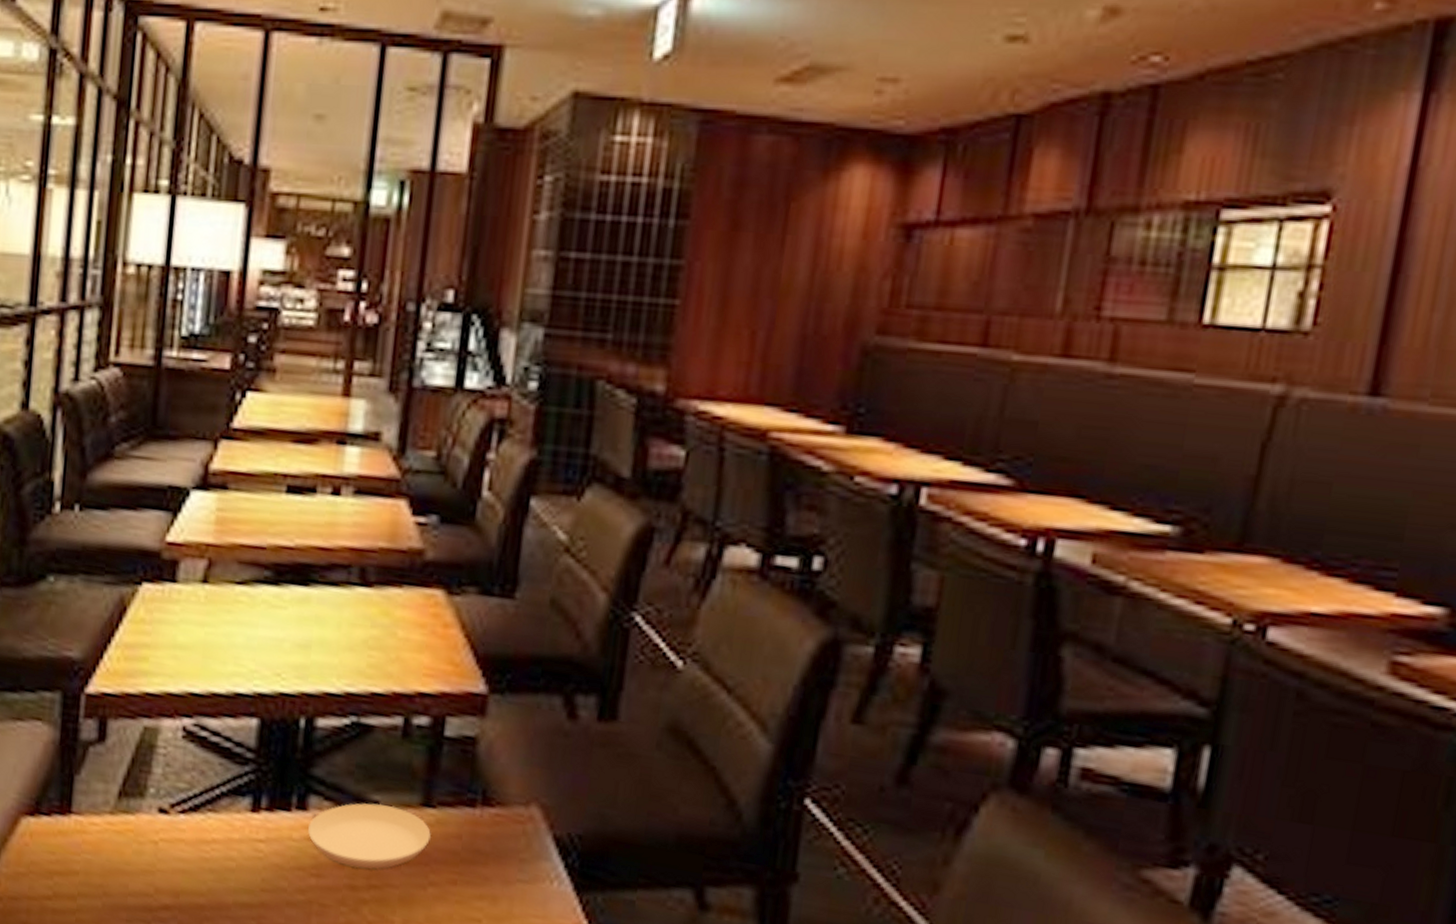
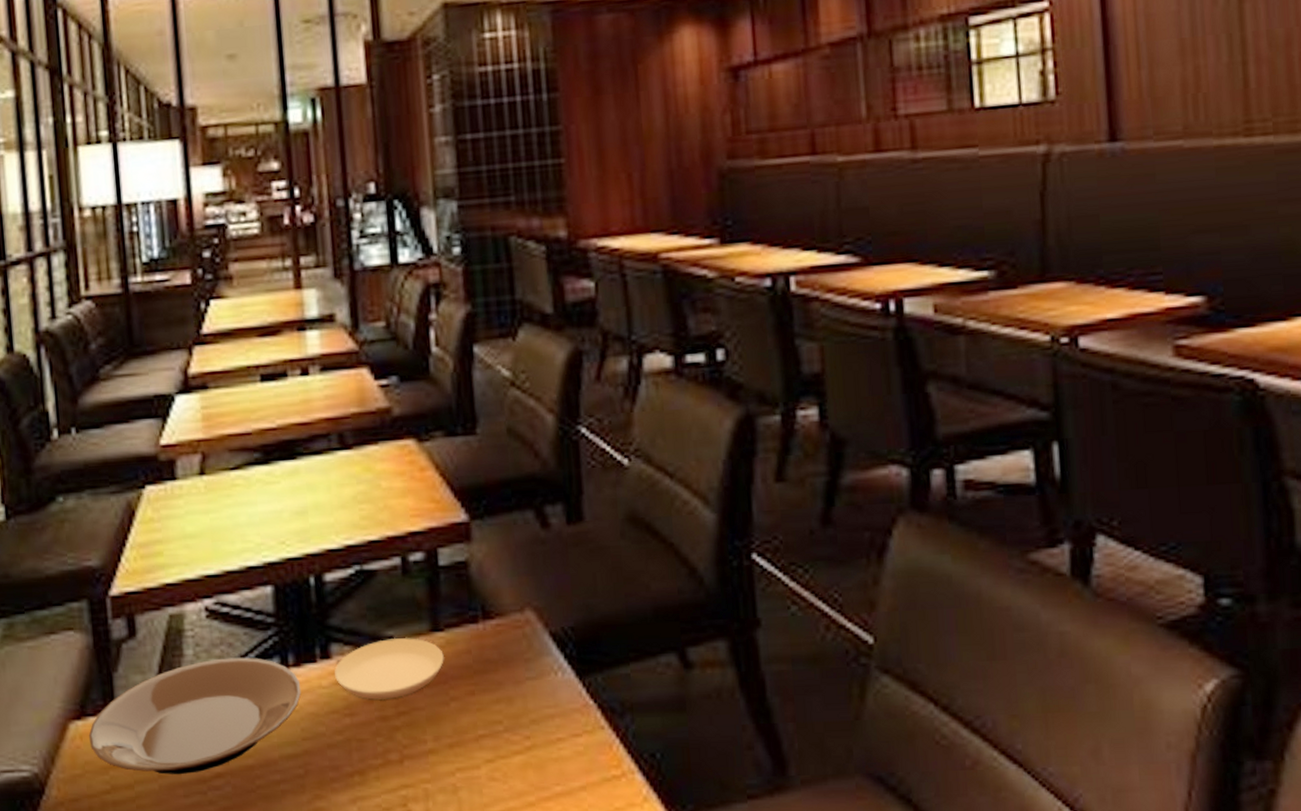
plate: none [38,783,270,900] -> present [88,657,302,774]

